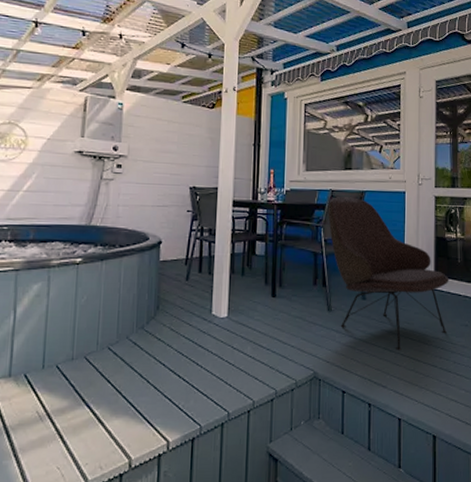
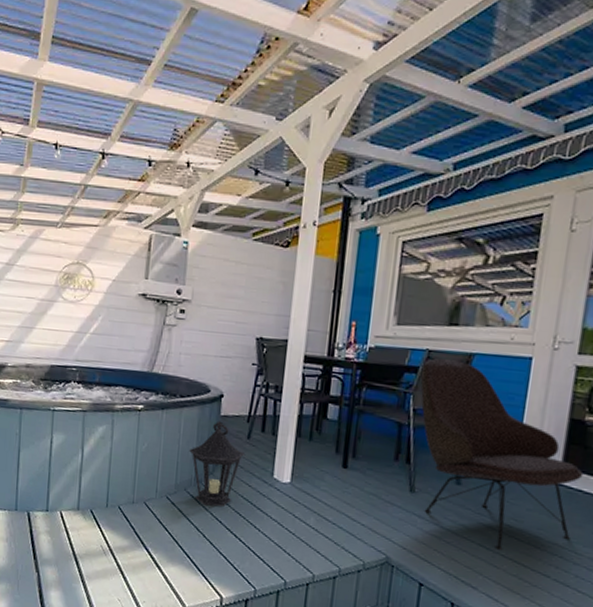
lantern: none [130,266,184,350] -> present [189,420,244,507]

